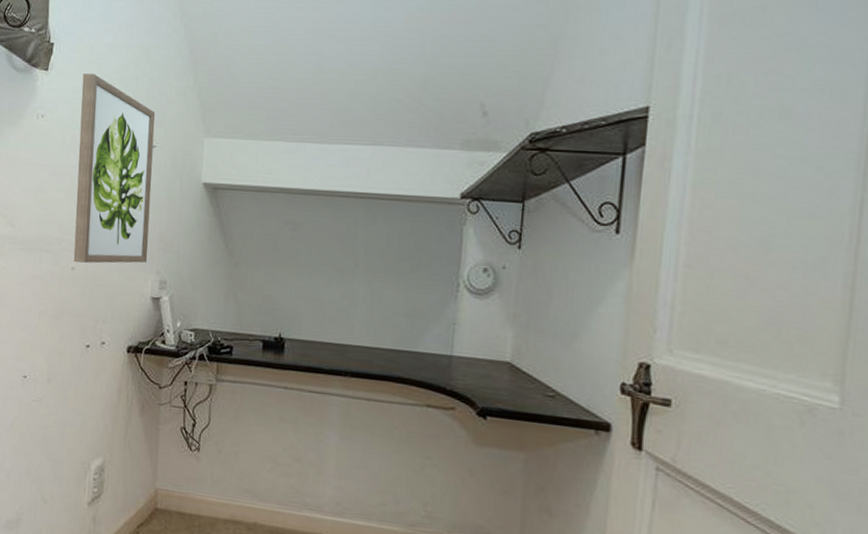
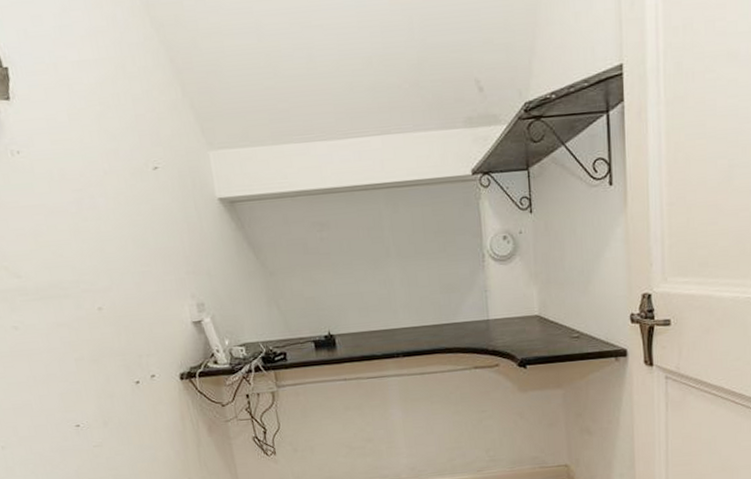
wall art: present [73,74,156,264] -> none [53,97,179,303]

